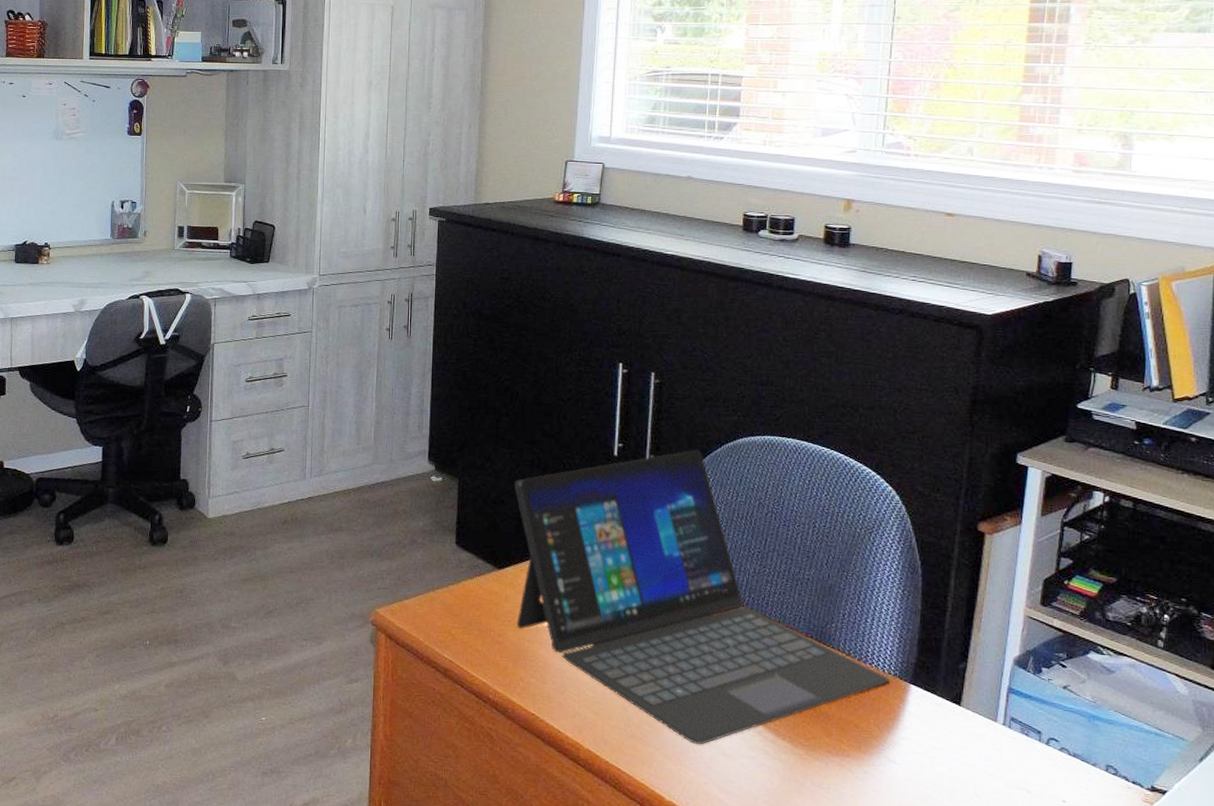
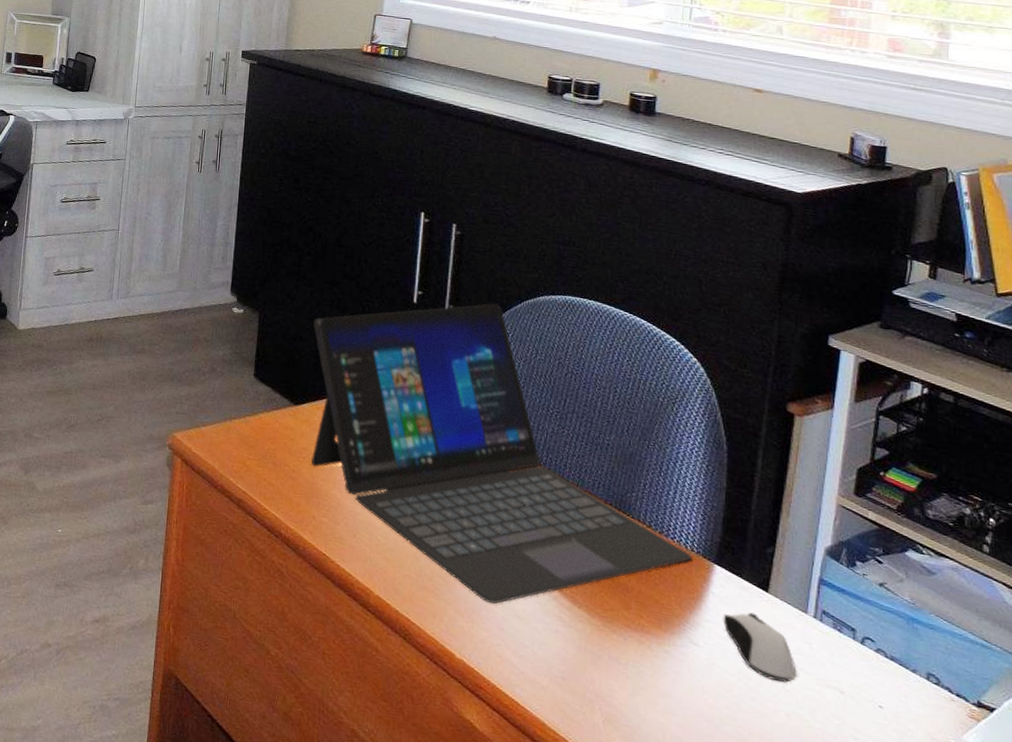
computer mouse: none [918,726,989,789] -> present [723,612,799,683]

